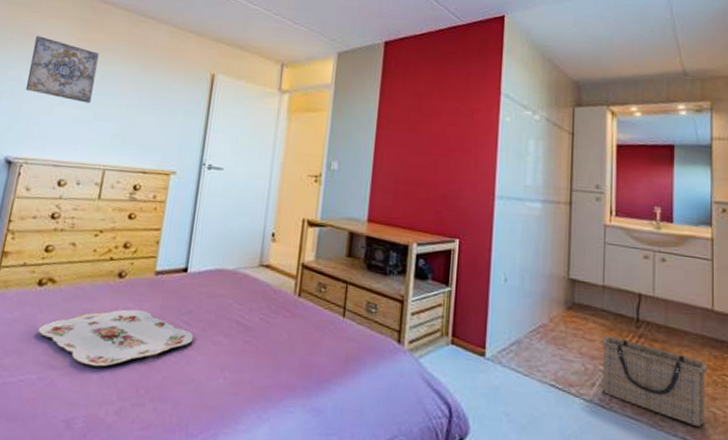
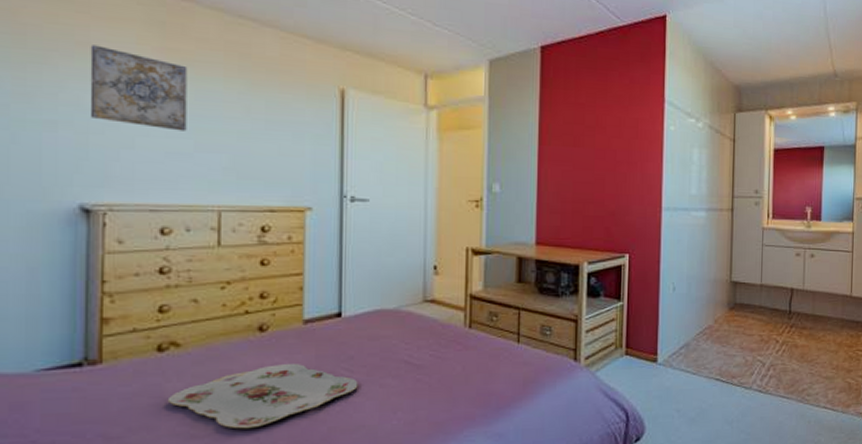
basket: present [601,335,708,428] -> none [759,329,846,397]

